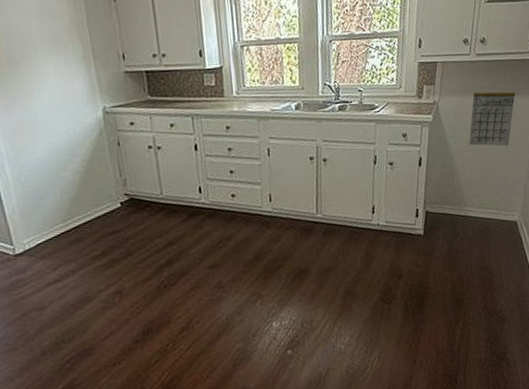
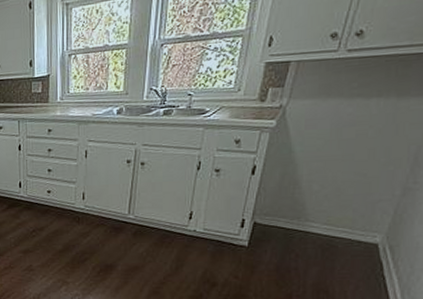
calendar: present [468,80,516,146] -> none [321,79,400,157]

